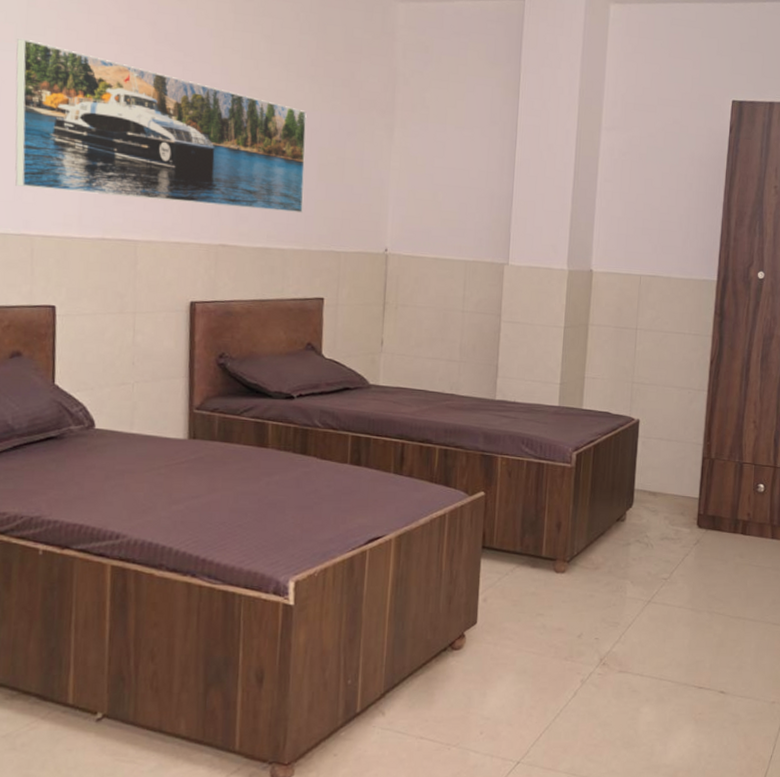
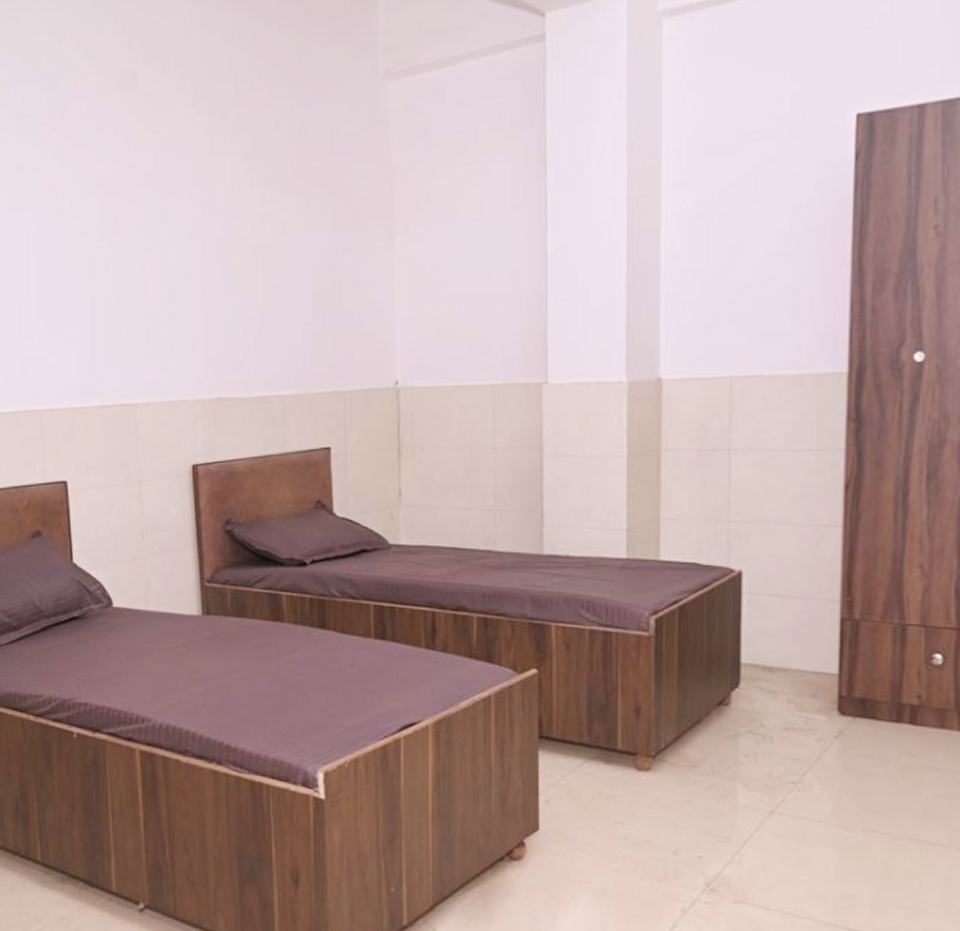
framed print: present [15,38,307,214] -> none [9,207,300,362]

